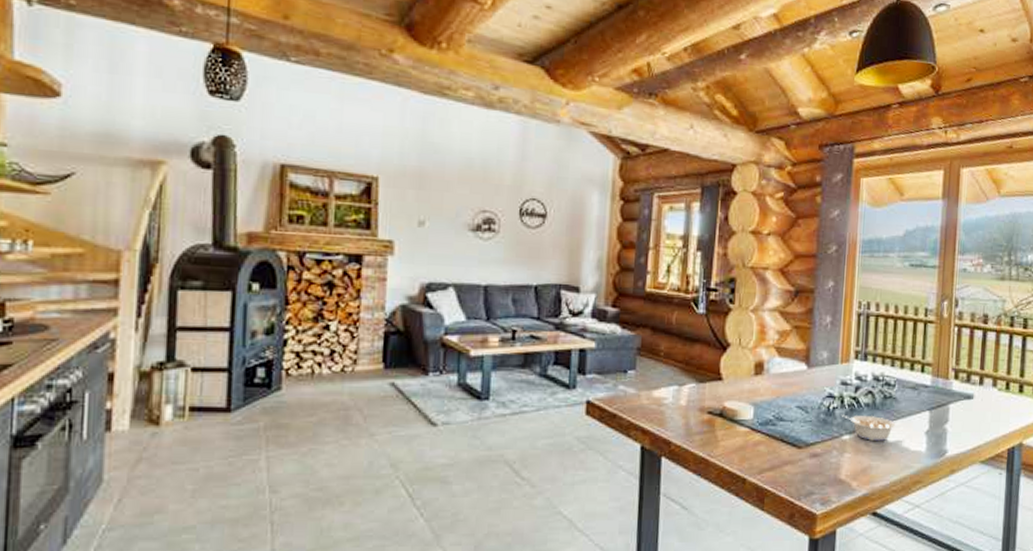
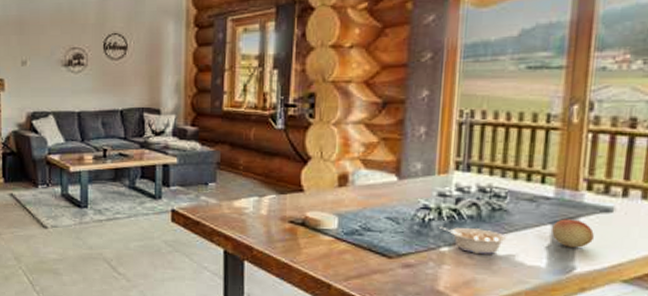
fruit: none [929,405,960,432] -> present [552,219,594,248]

